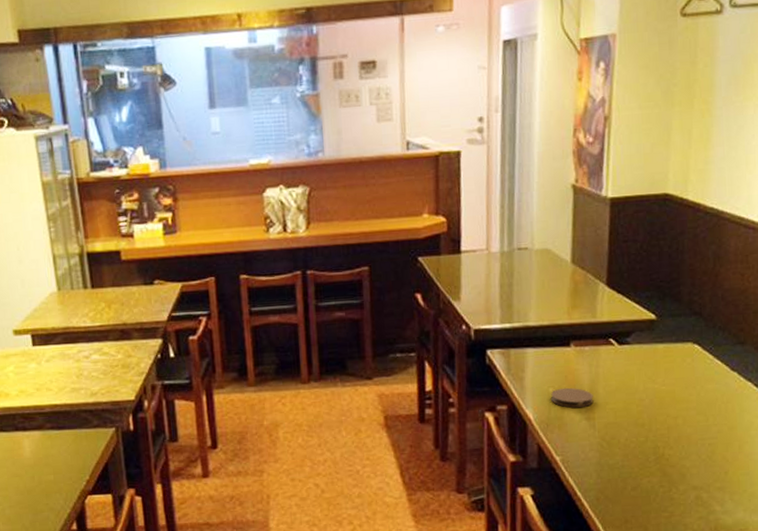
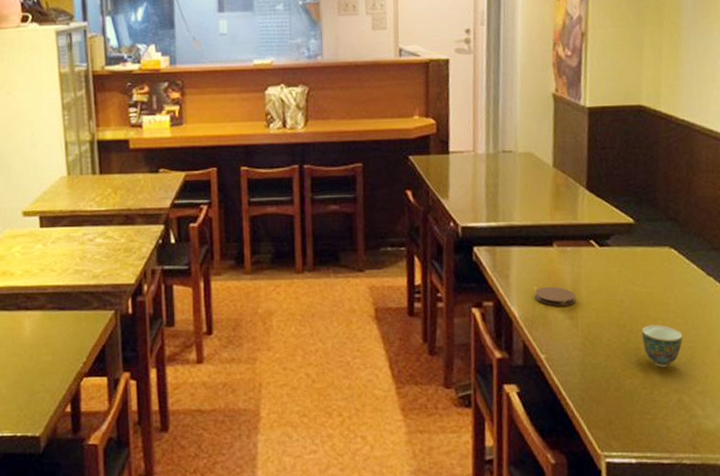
teacup: none [661,422,704,465] -> present [642,325,683,367]

